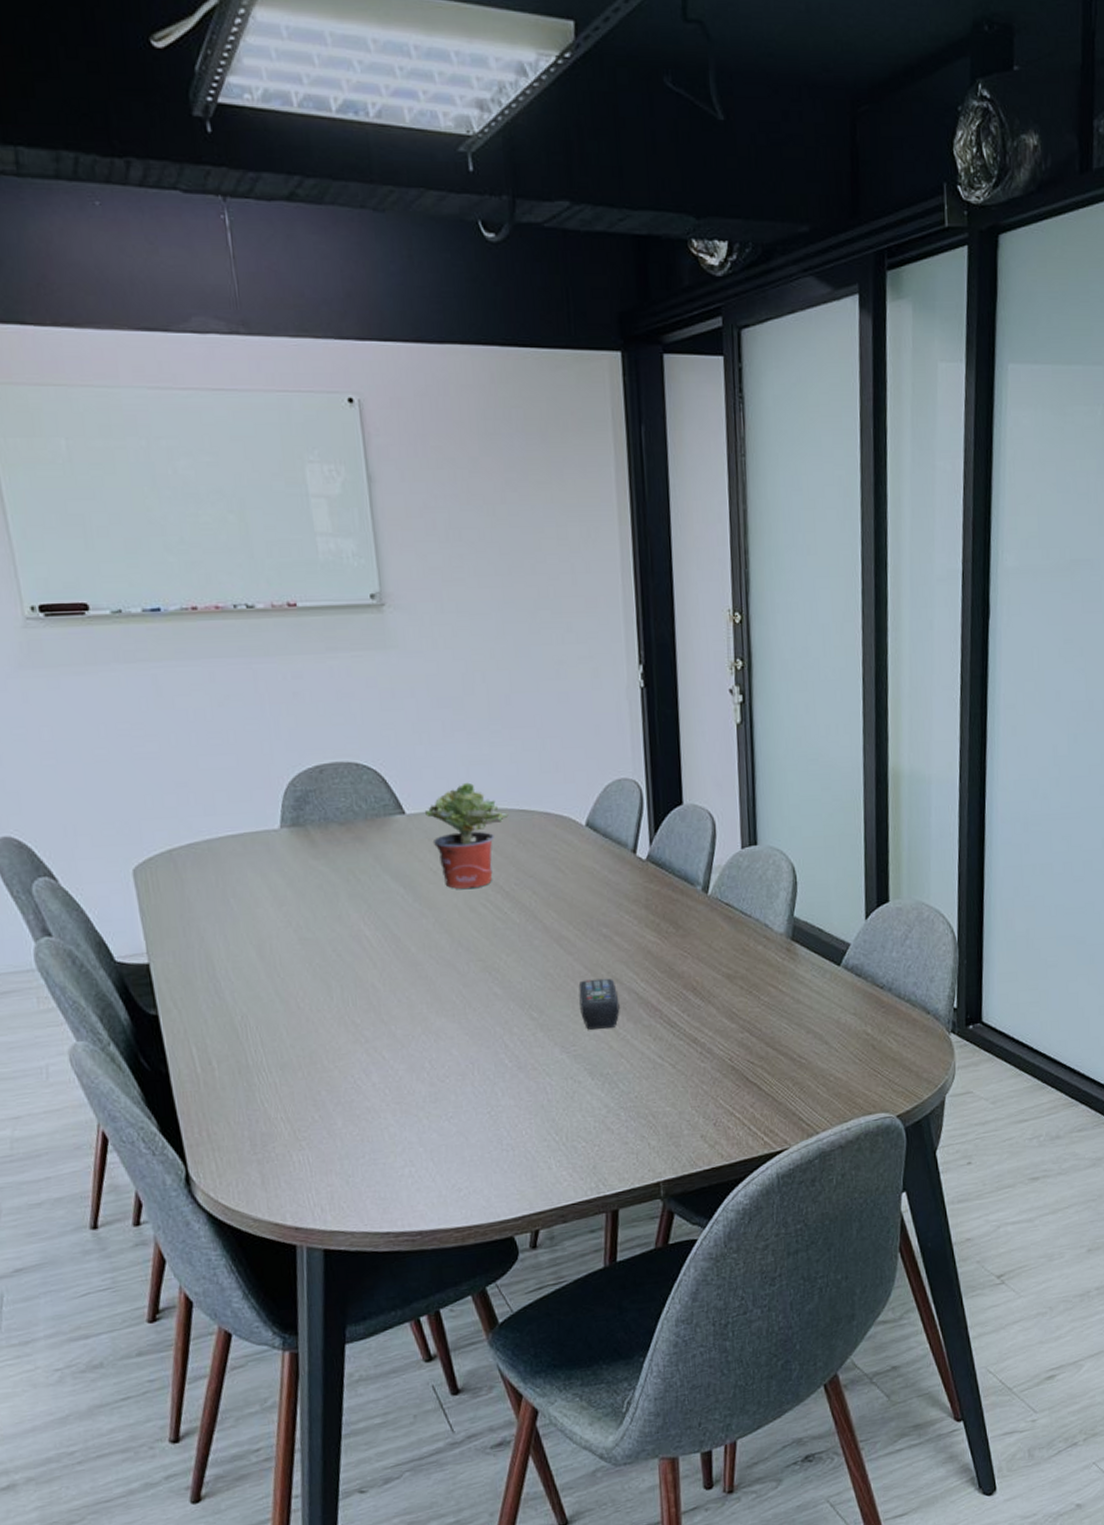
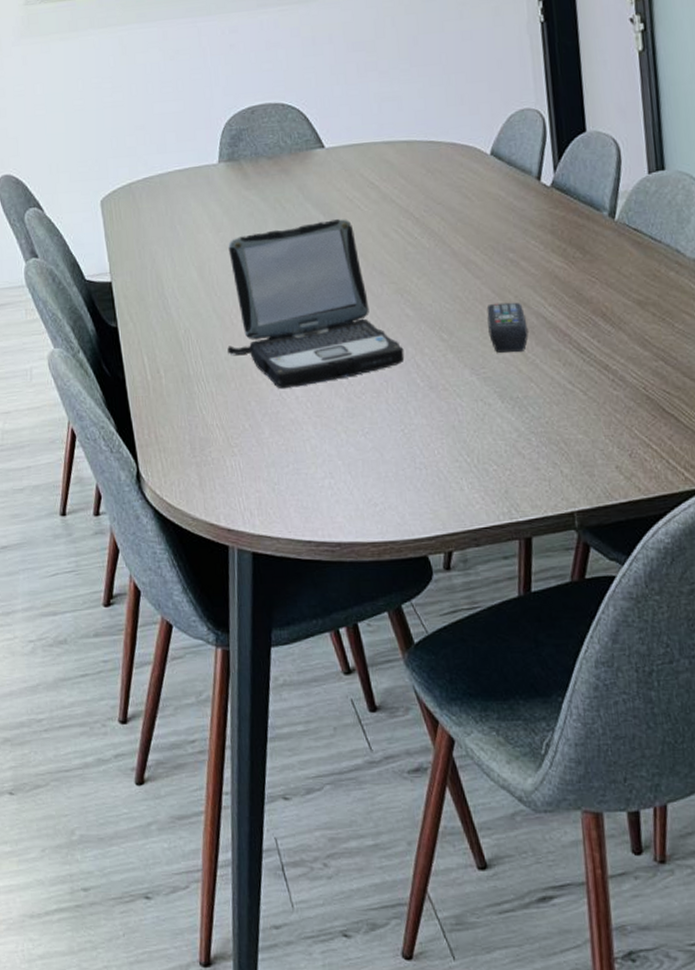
laptop: none [293,891,492,1077] -> present [227,218,405,389]
potted plant: present [425,782,509,889] -> none [342,117,418,216]

